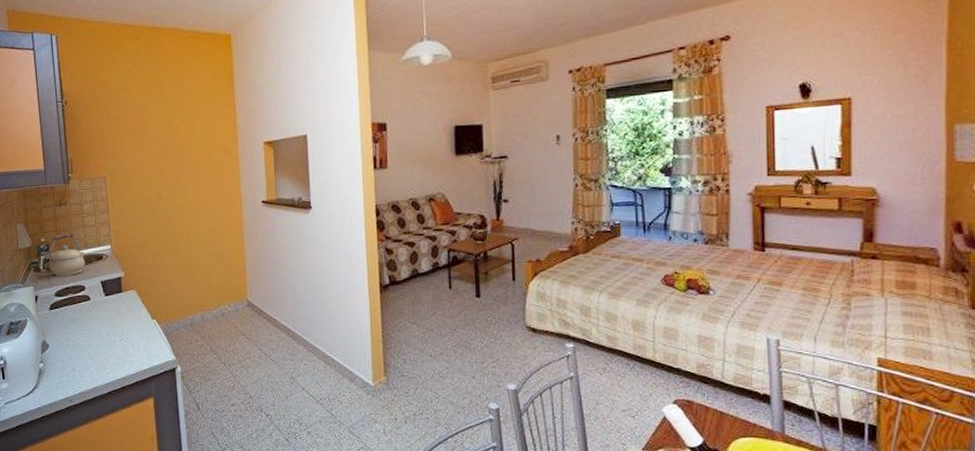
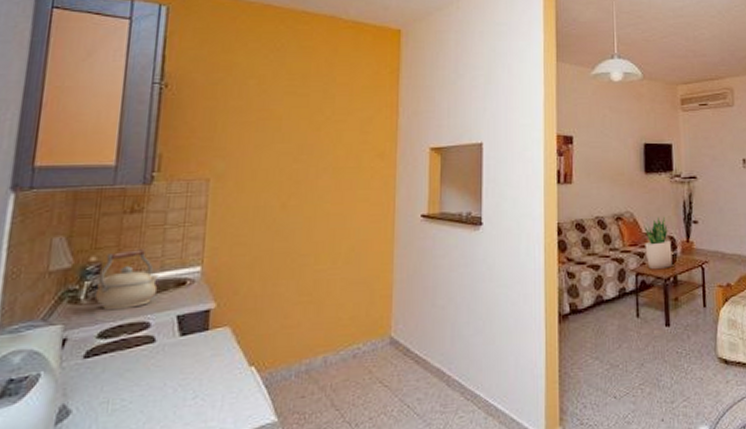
planter: none [455,197,483,247] -> present [644,217,673,270]

